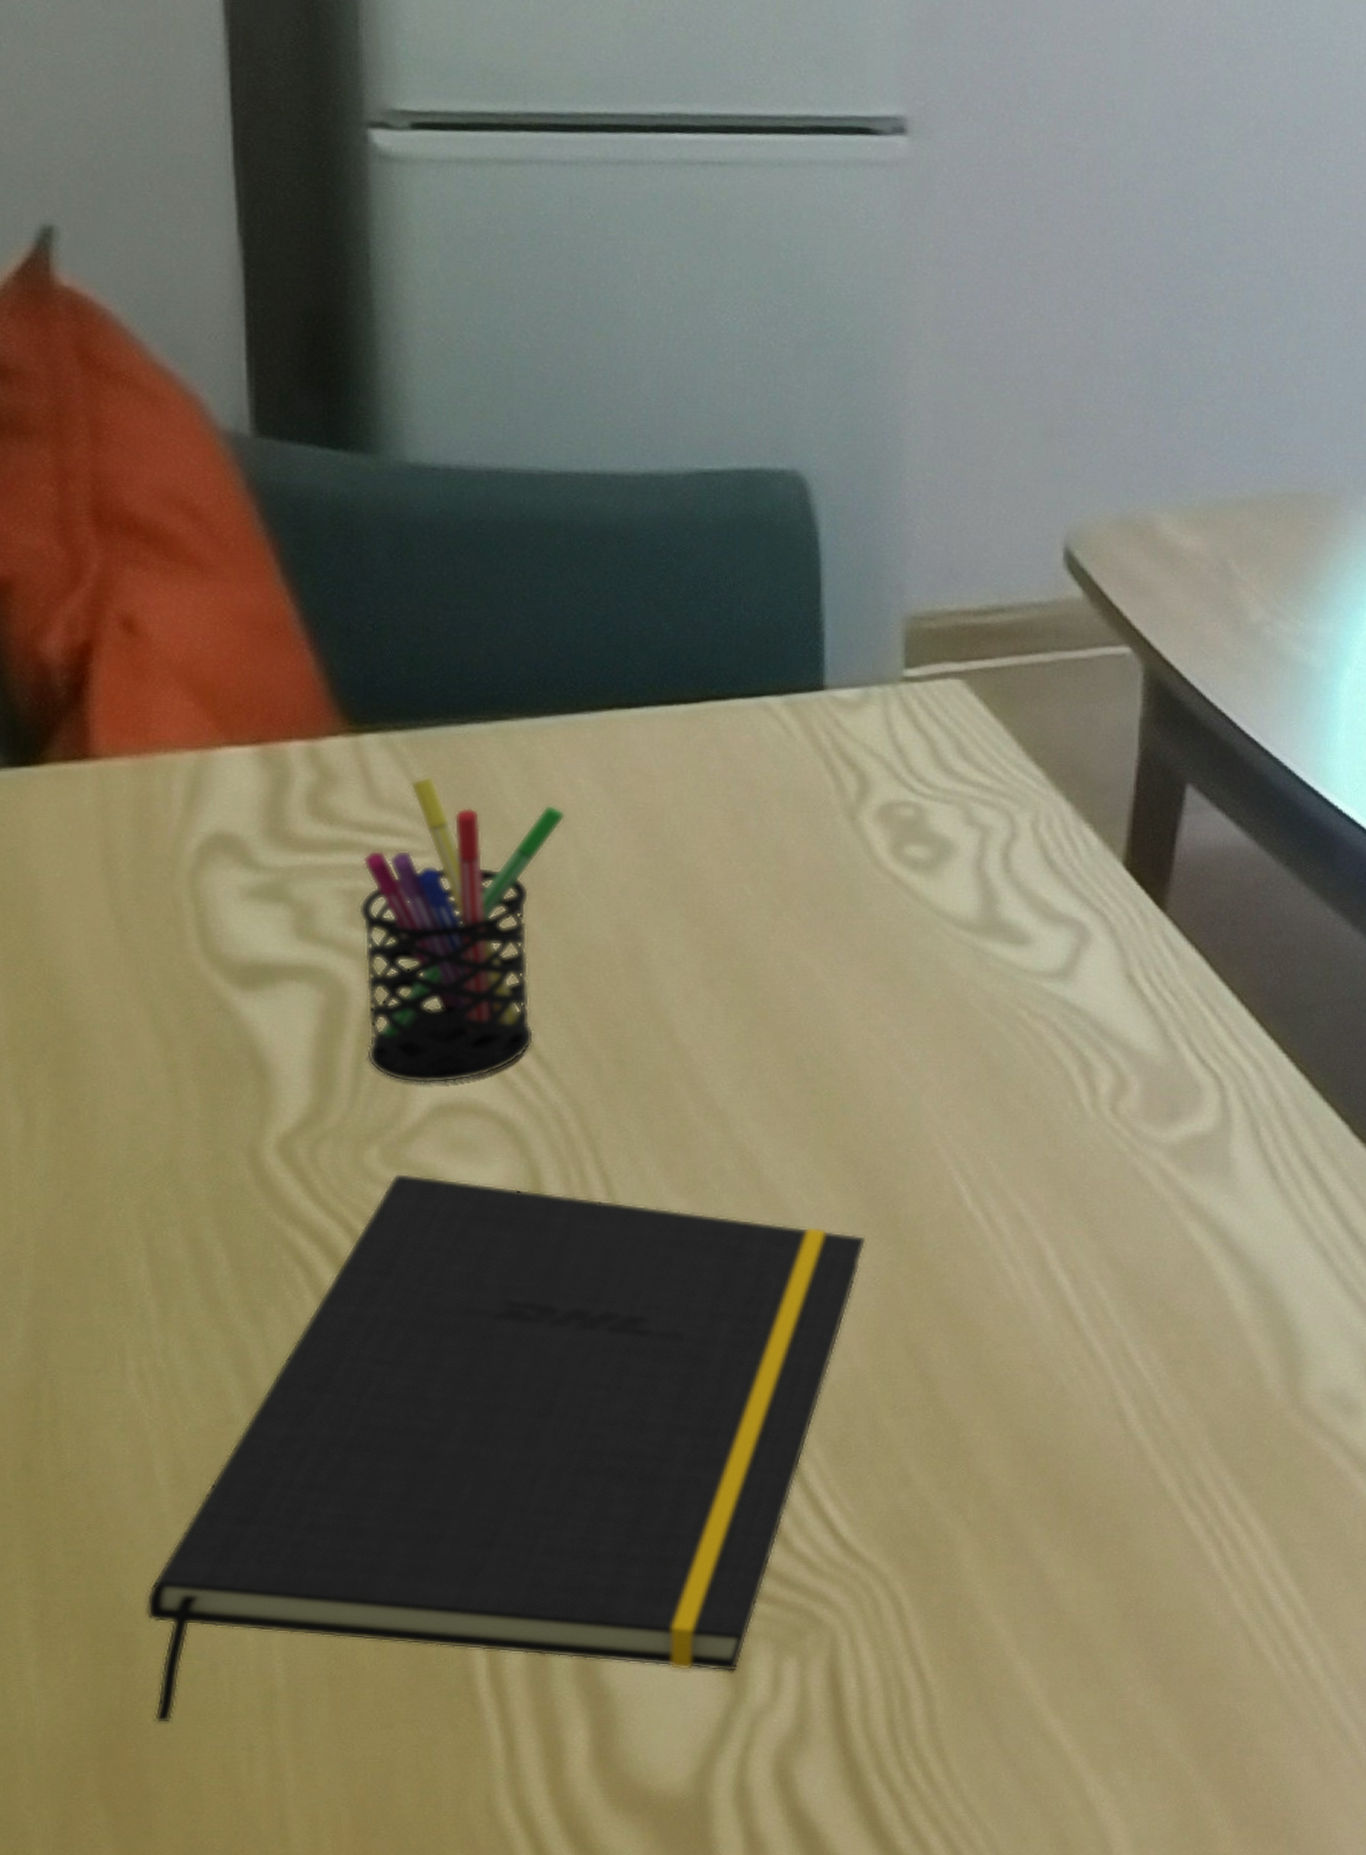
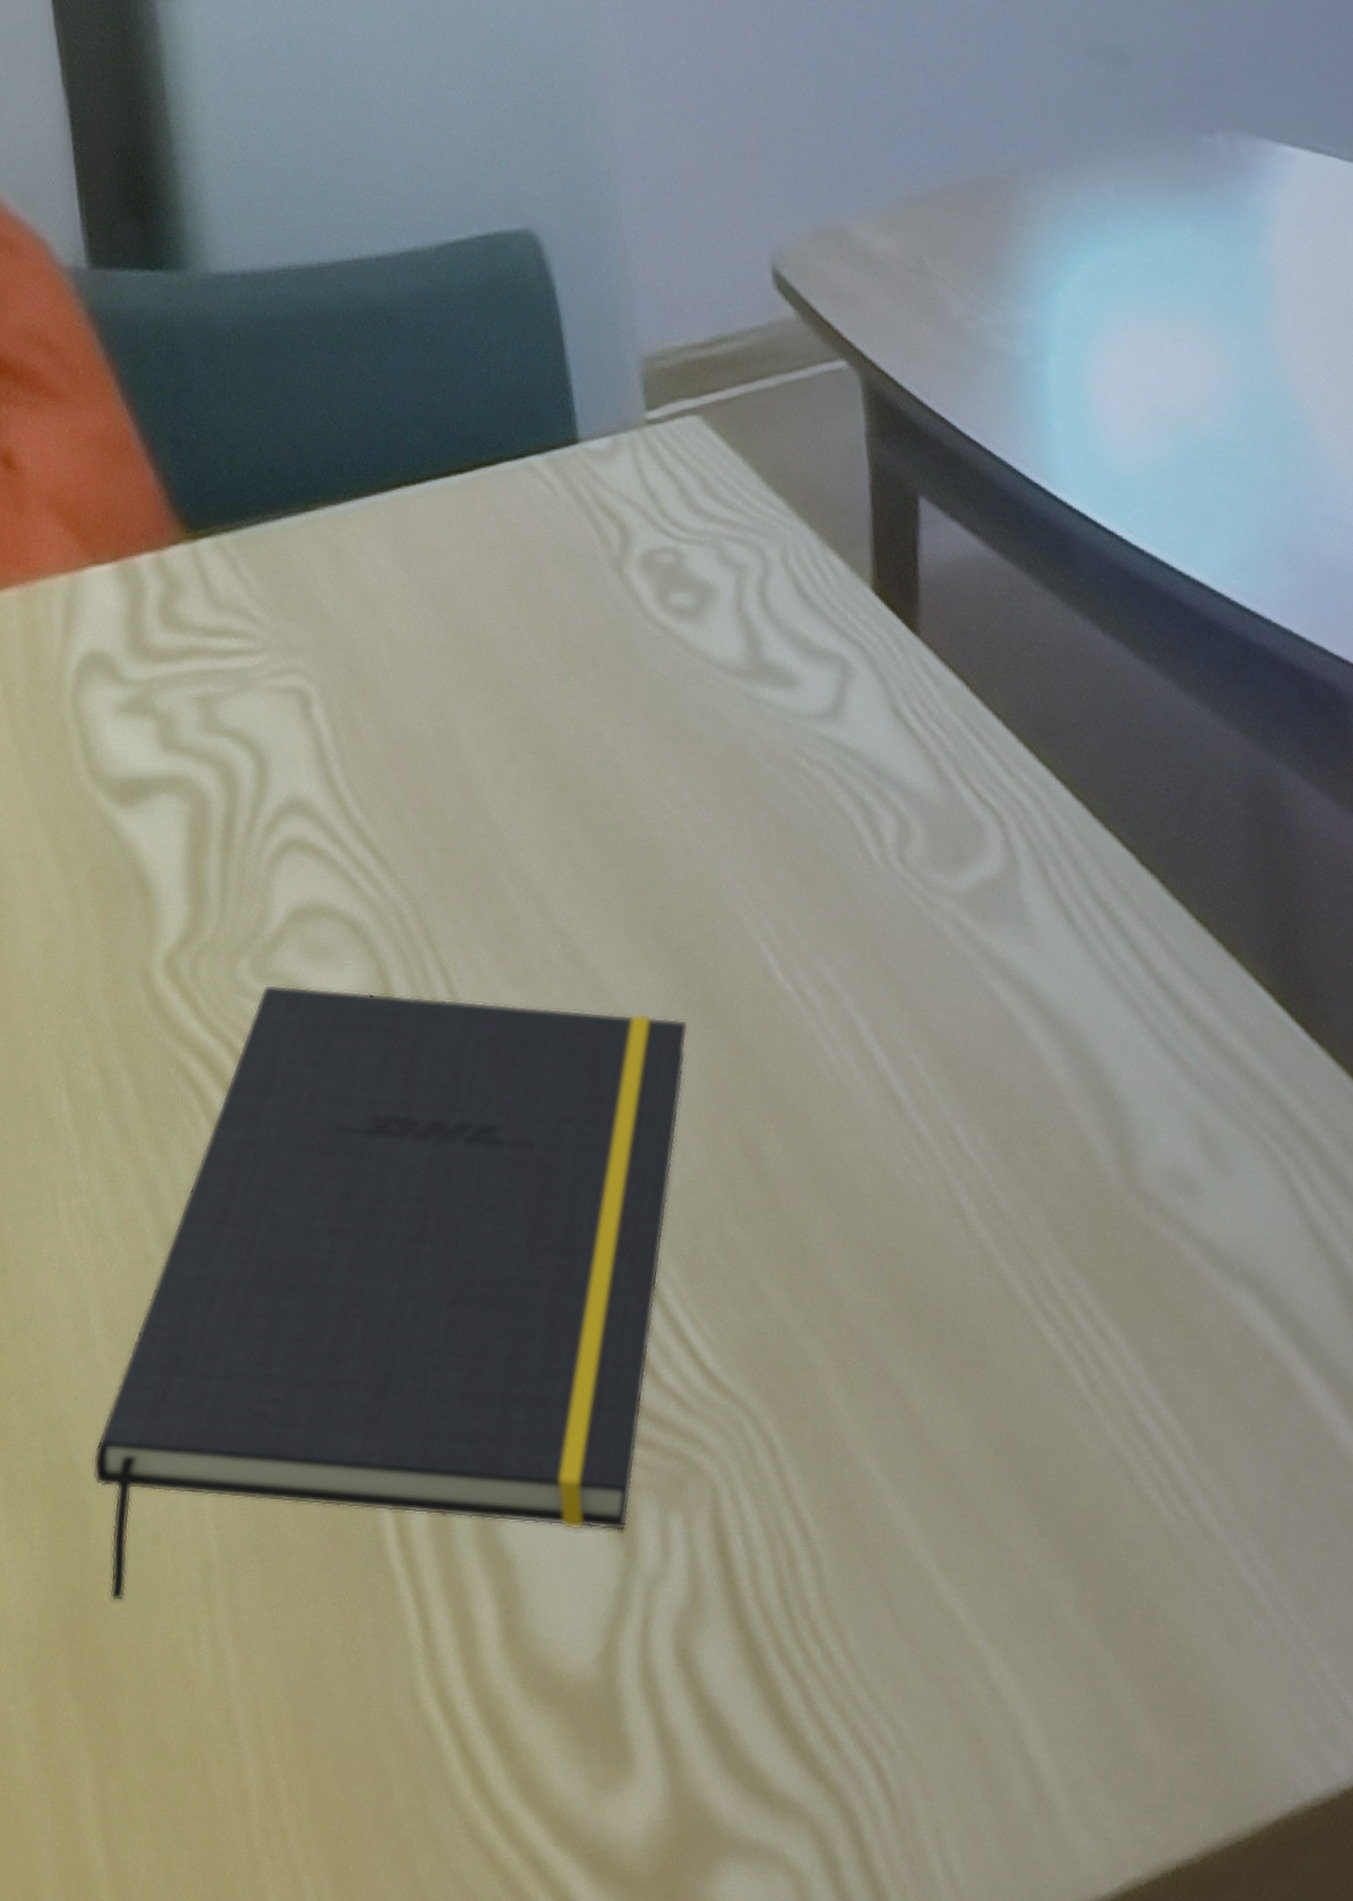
pen holder: present [359,777,566,1084] -> none [209,575,373,889]

